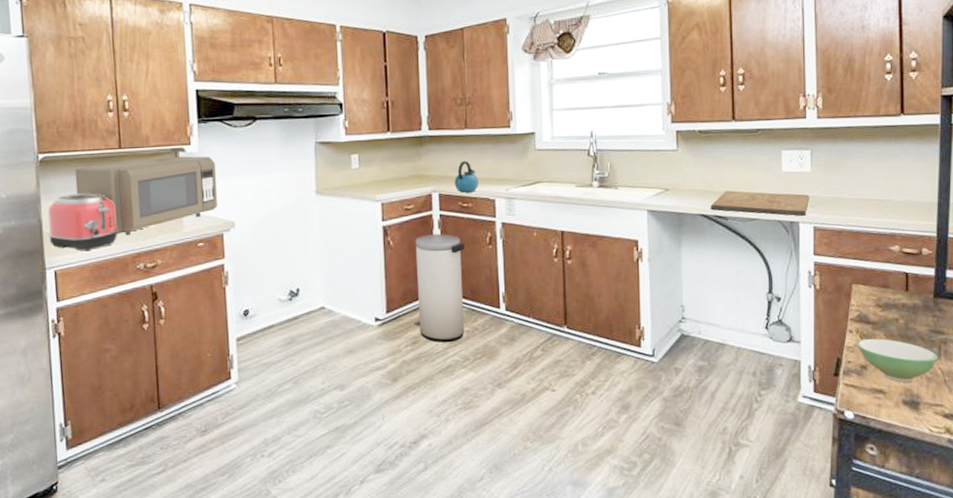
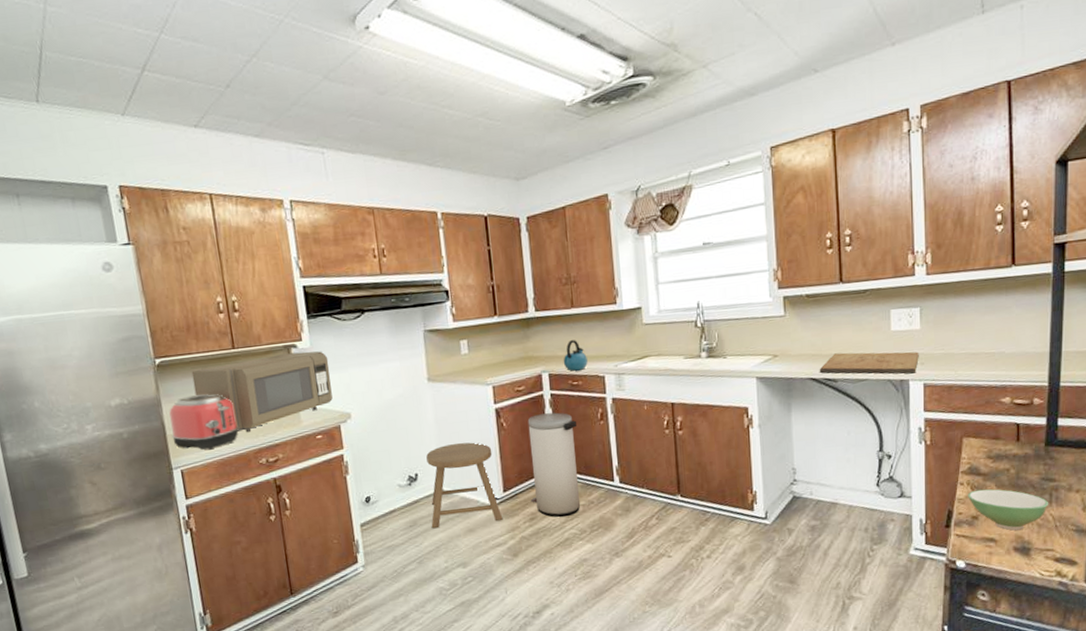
stool: none [309,259,385,348] -> present [426,442,503,529]

